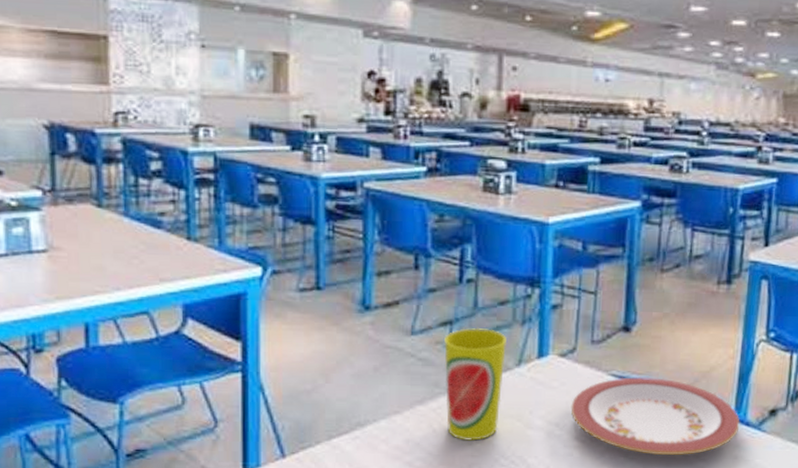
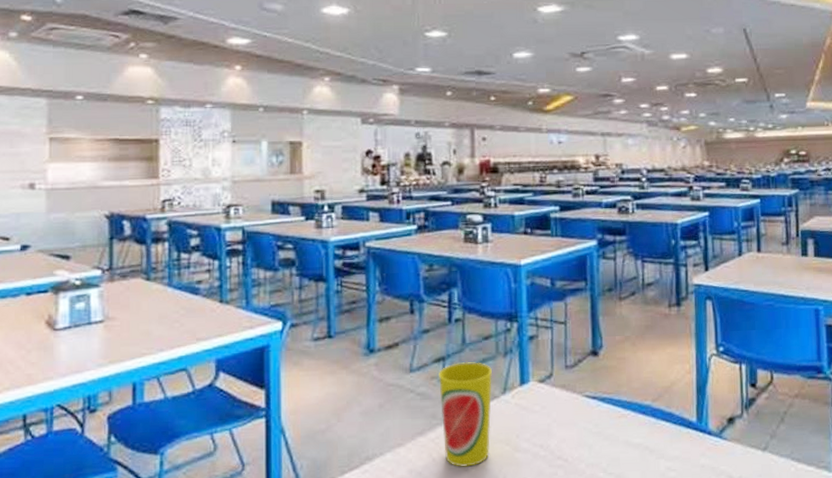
plate: present [570,376,740,456] -> none [552,395,703,469]

